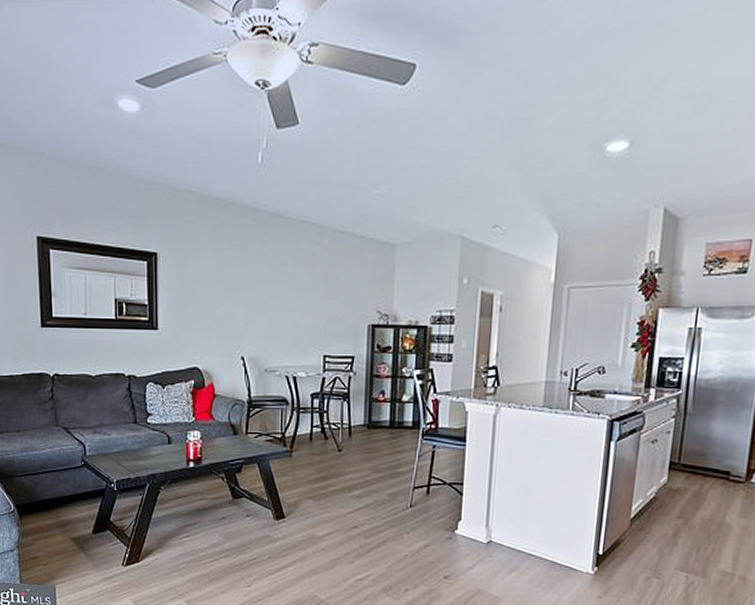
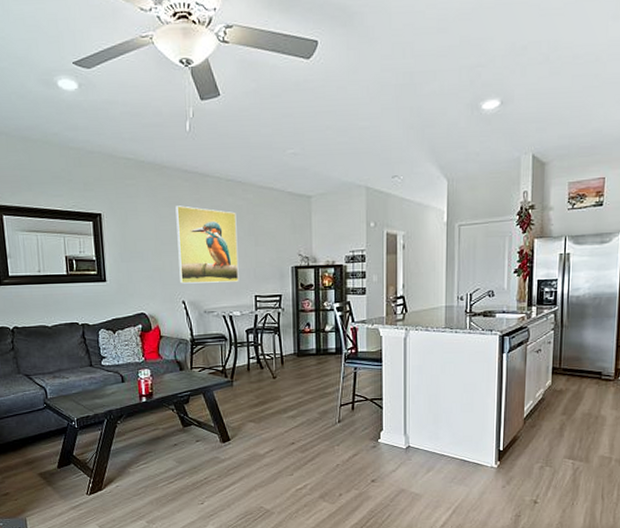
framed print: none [240,248,308,339] -> present [175,205,239,284]

